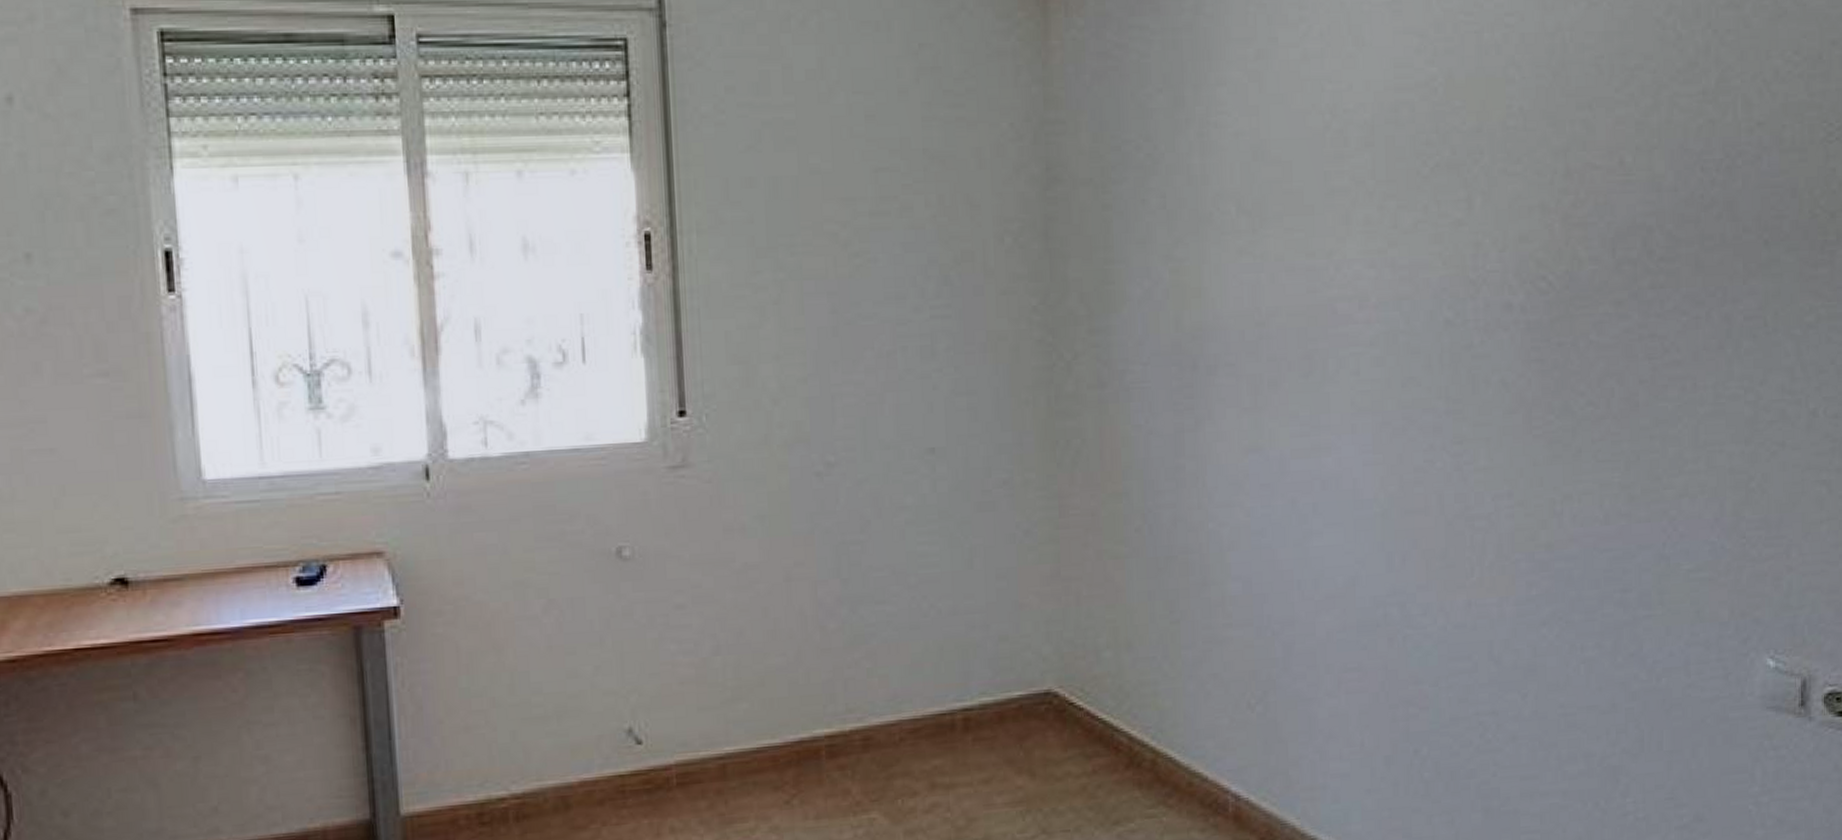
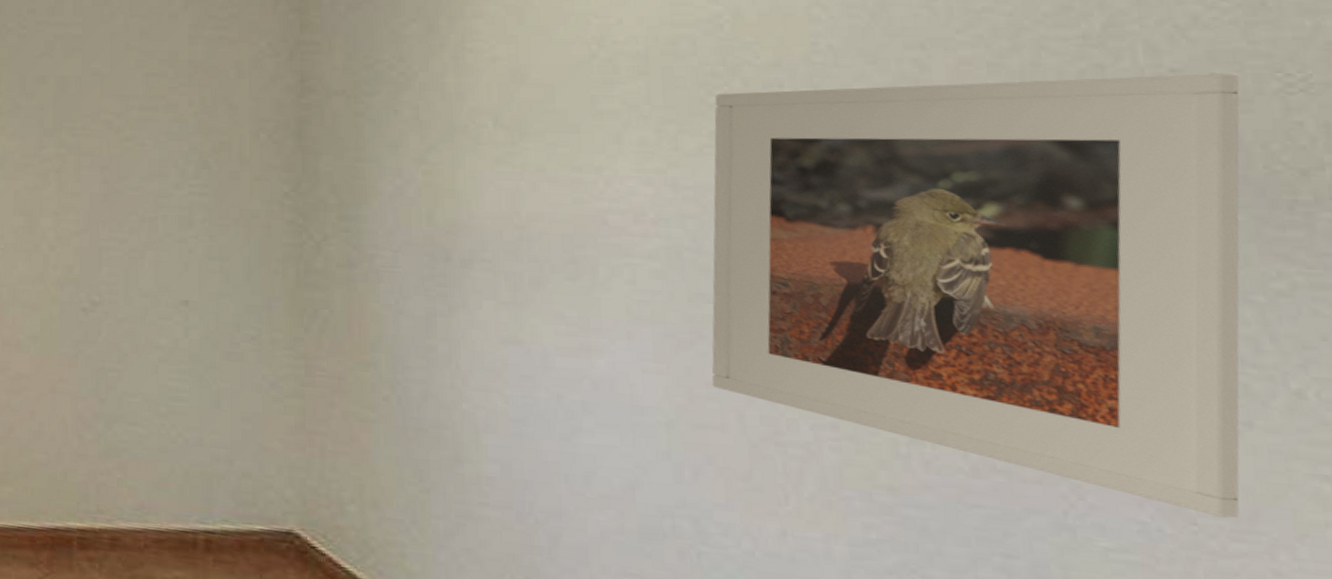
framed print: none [1418,125,1800,528] -> present [711,74,1240,518]

